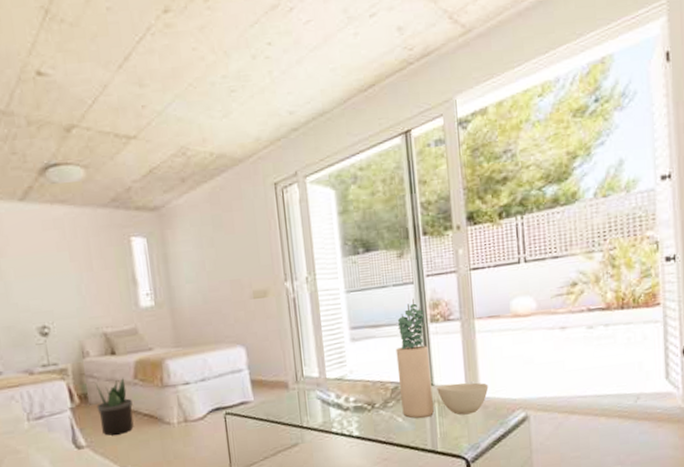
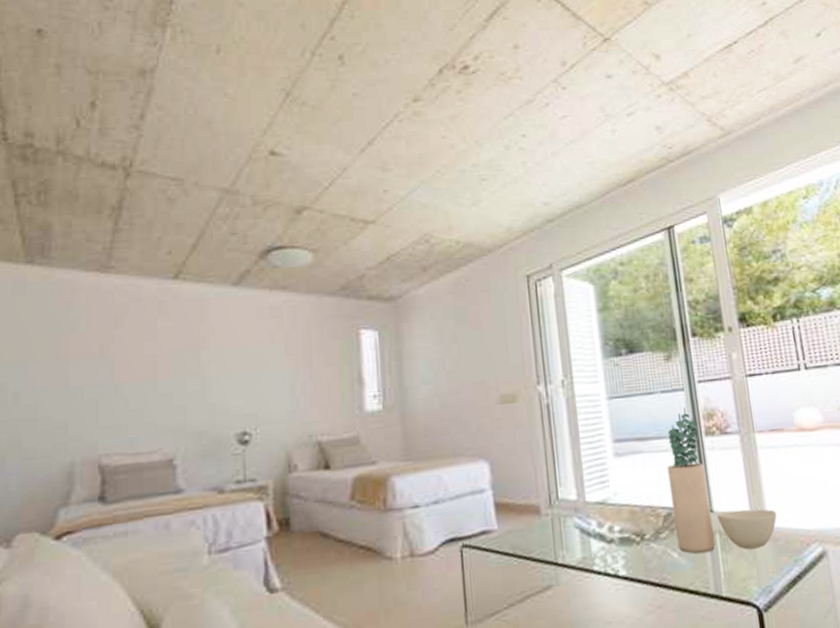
planter: present [95,377,134,436] -> none [300,497,346,574]

